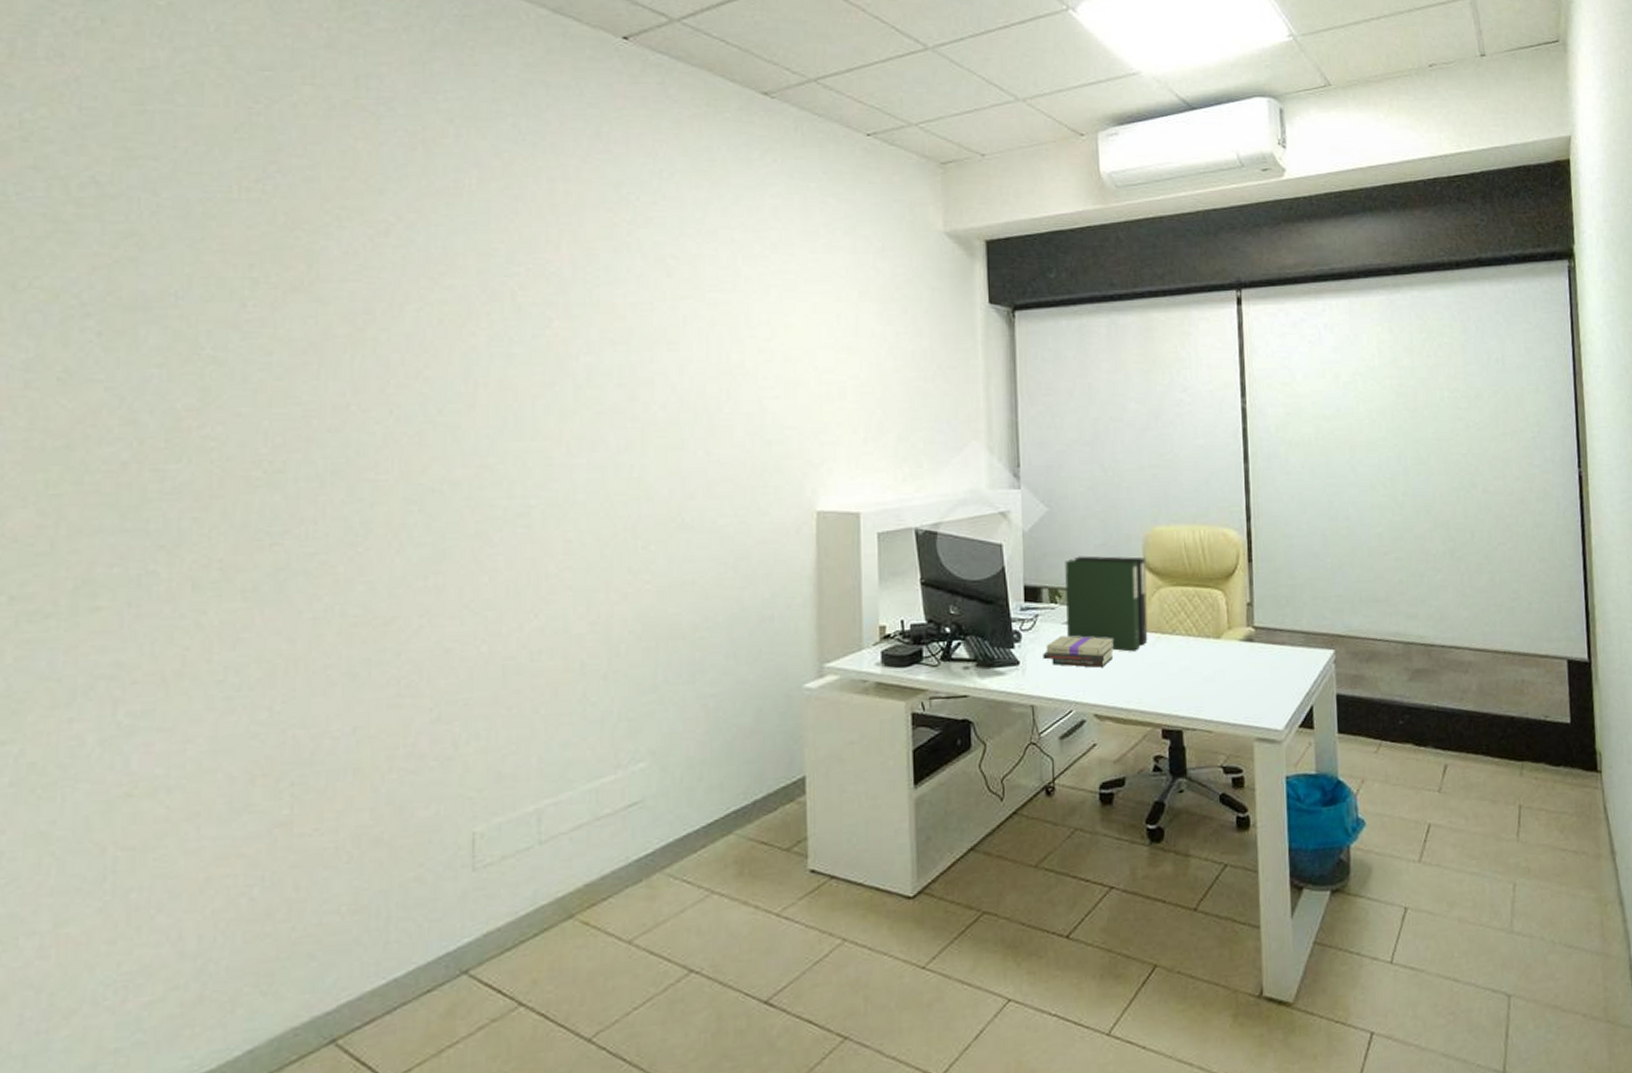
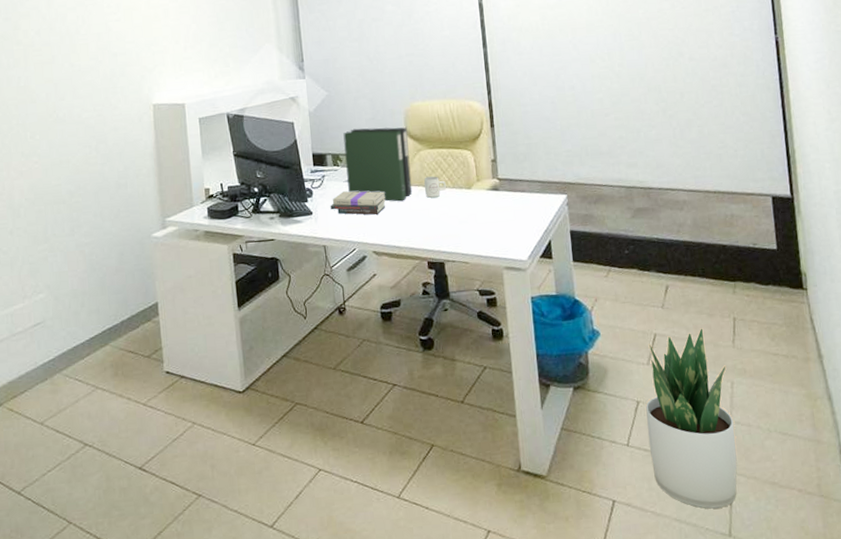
mug: none [1162,621,1190,648] -> present [423,176,446,198]
planter: none [1414,817,1516,1041] -> present [646,328,737,509]

